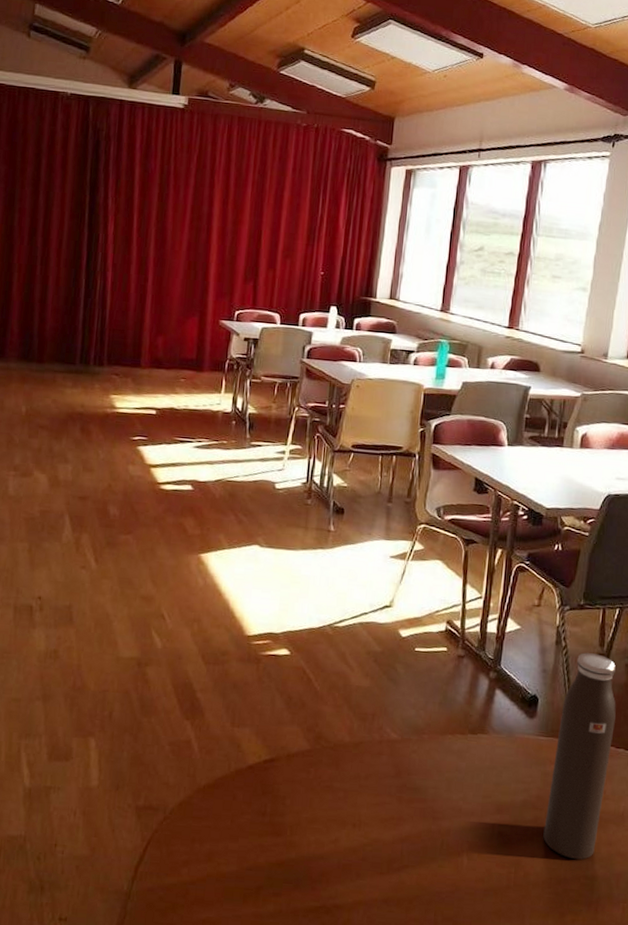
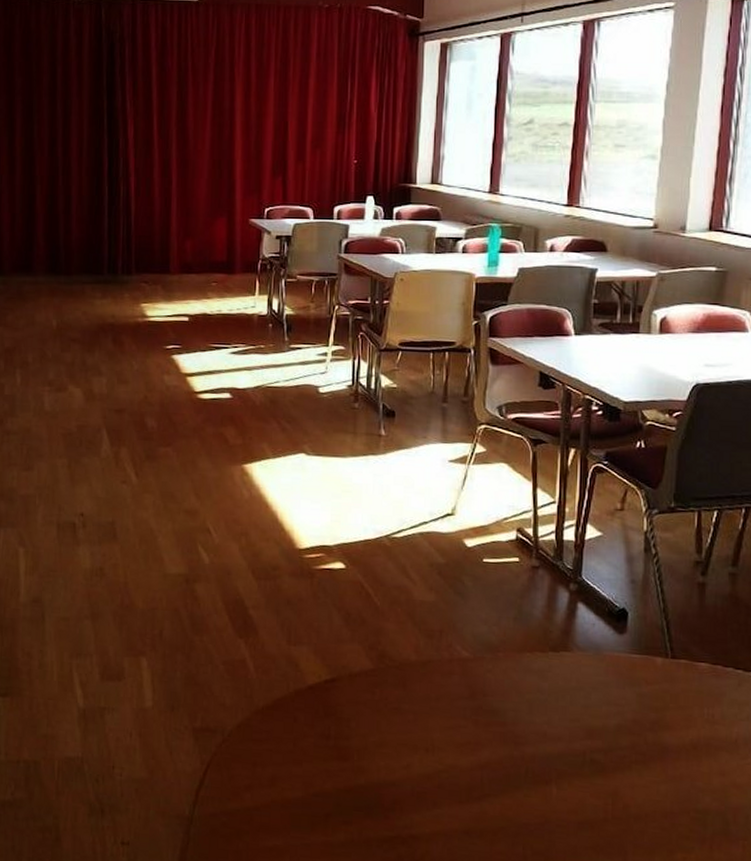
water bottle: present [543,653,616,860] -> none [643,561,721,791]

